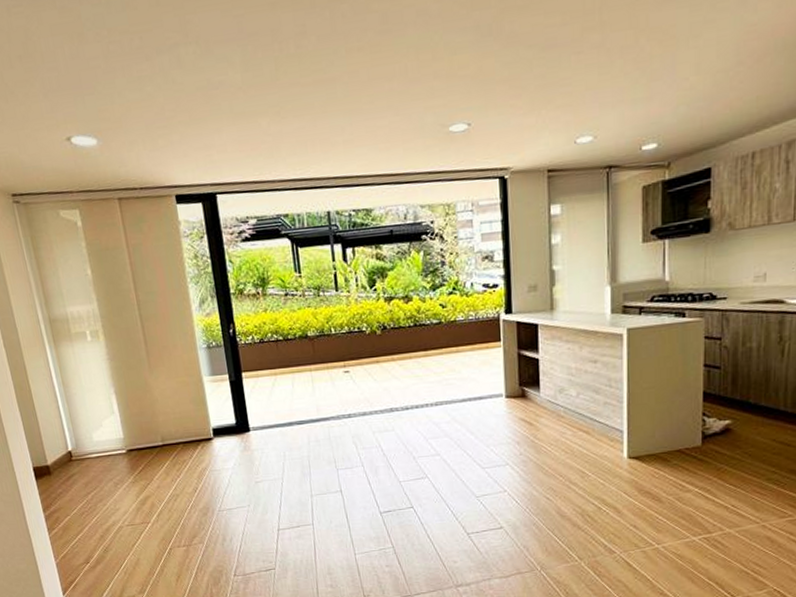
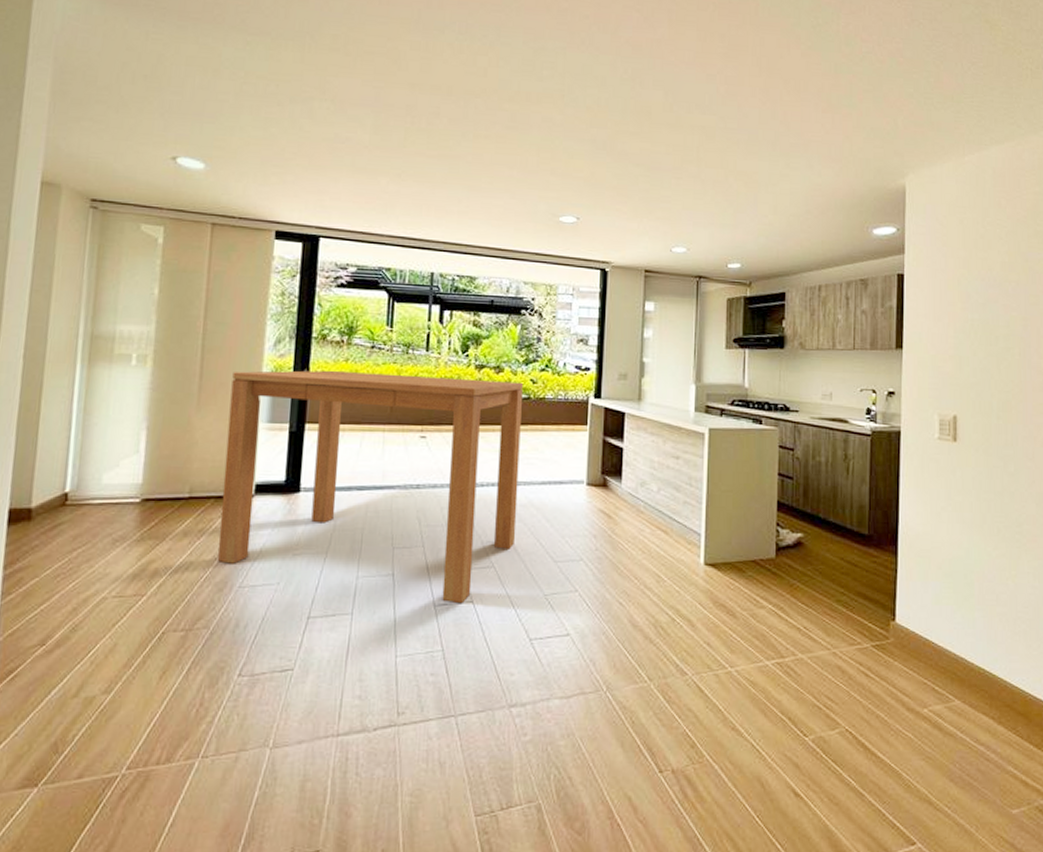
dining table: none [171,308,444,510] -> present [218,370,523,604]

